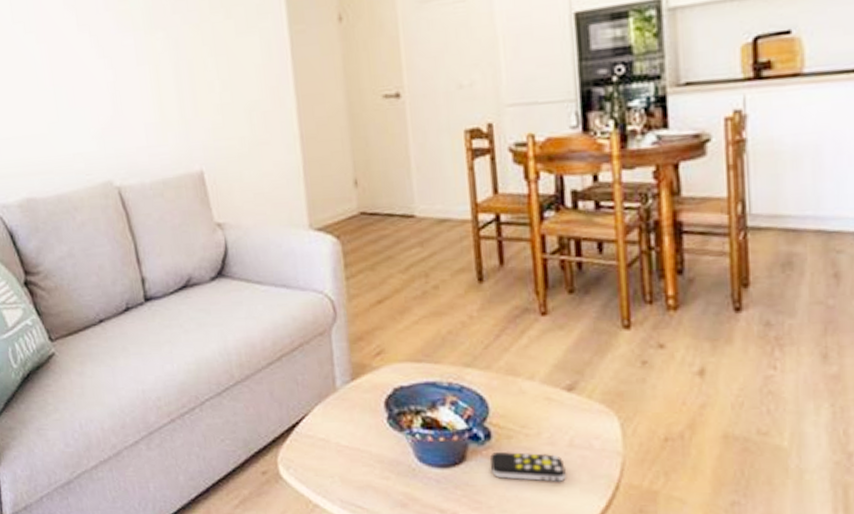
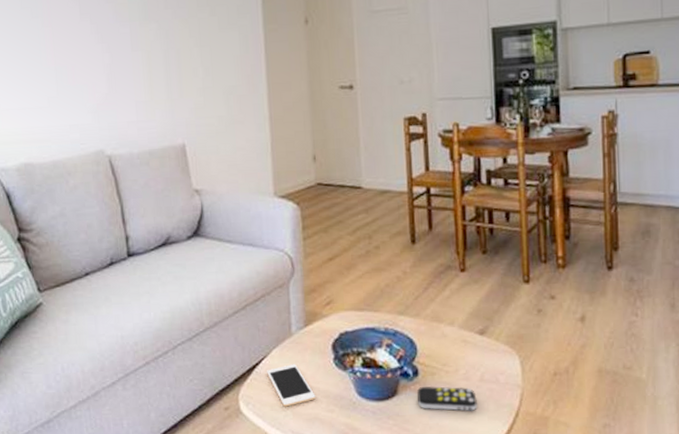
cell phone: none [309,424,367,472] -> present [267,364,316,407]

